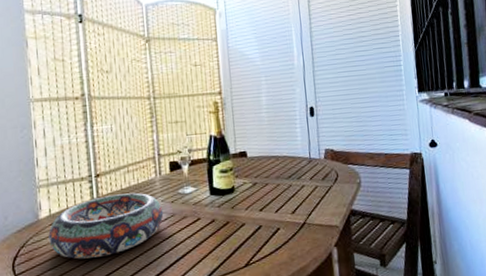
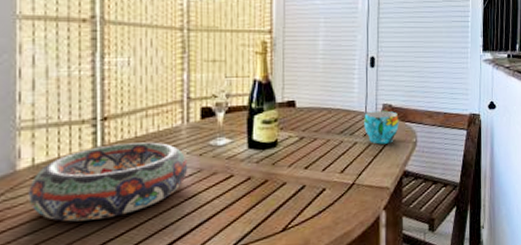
cup: none [309,155,342,186] -> present [364,110,399,144]

